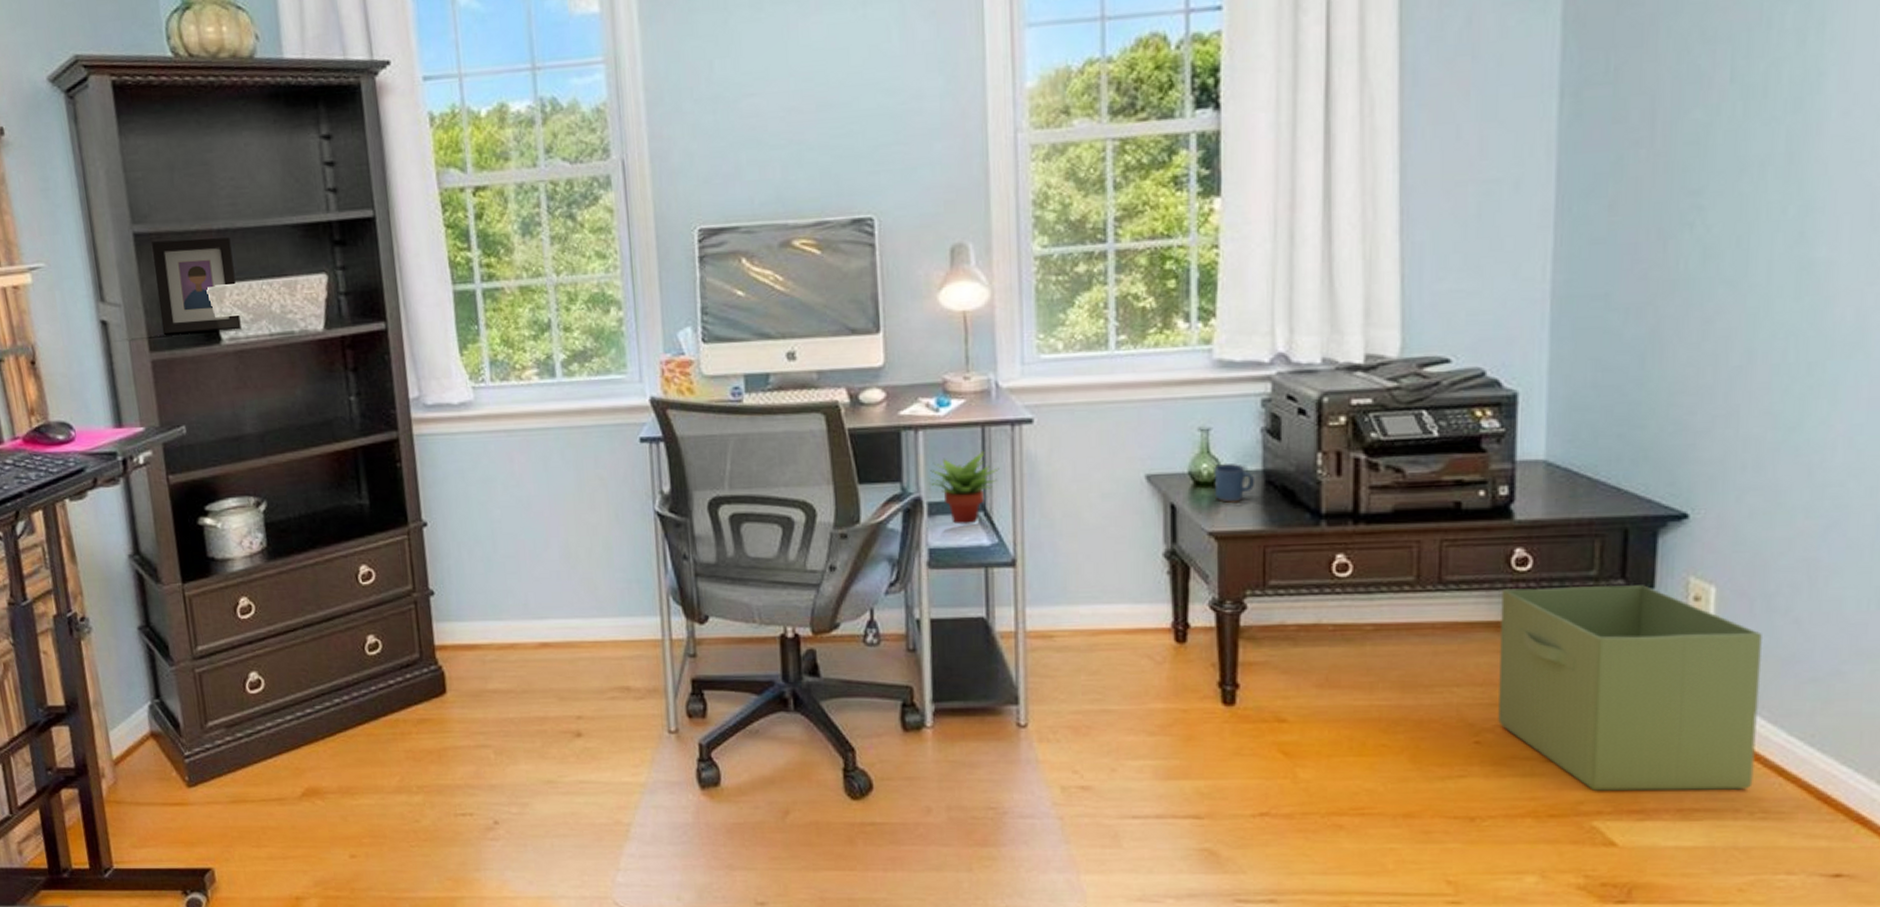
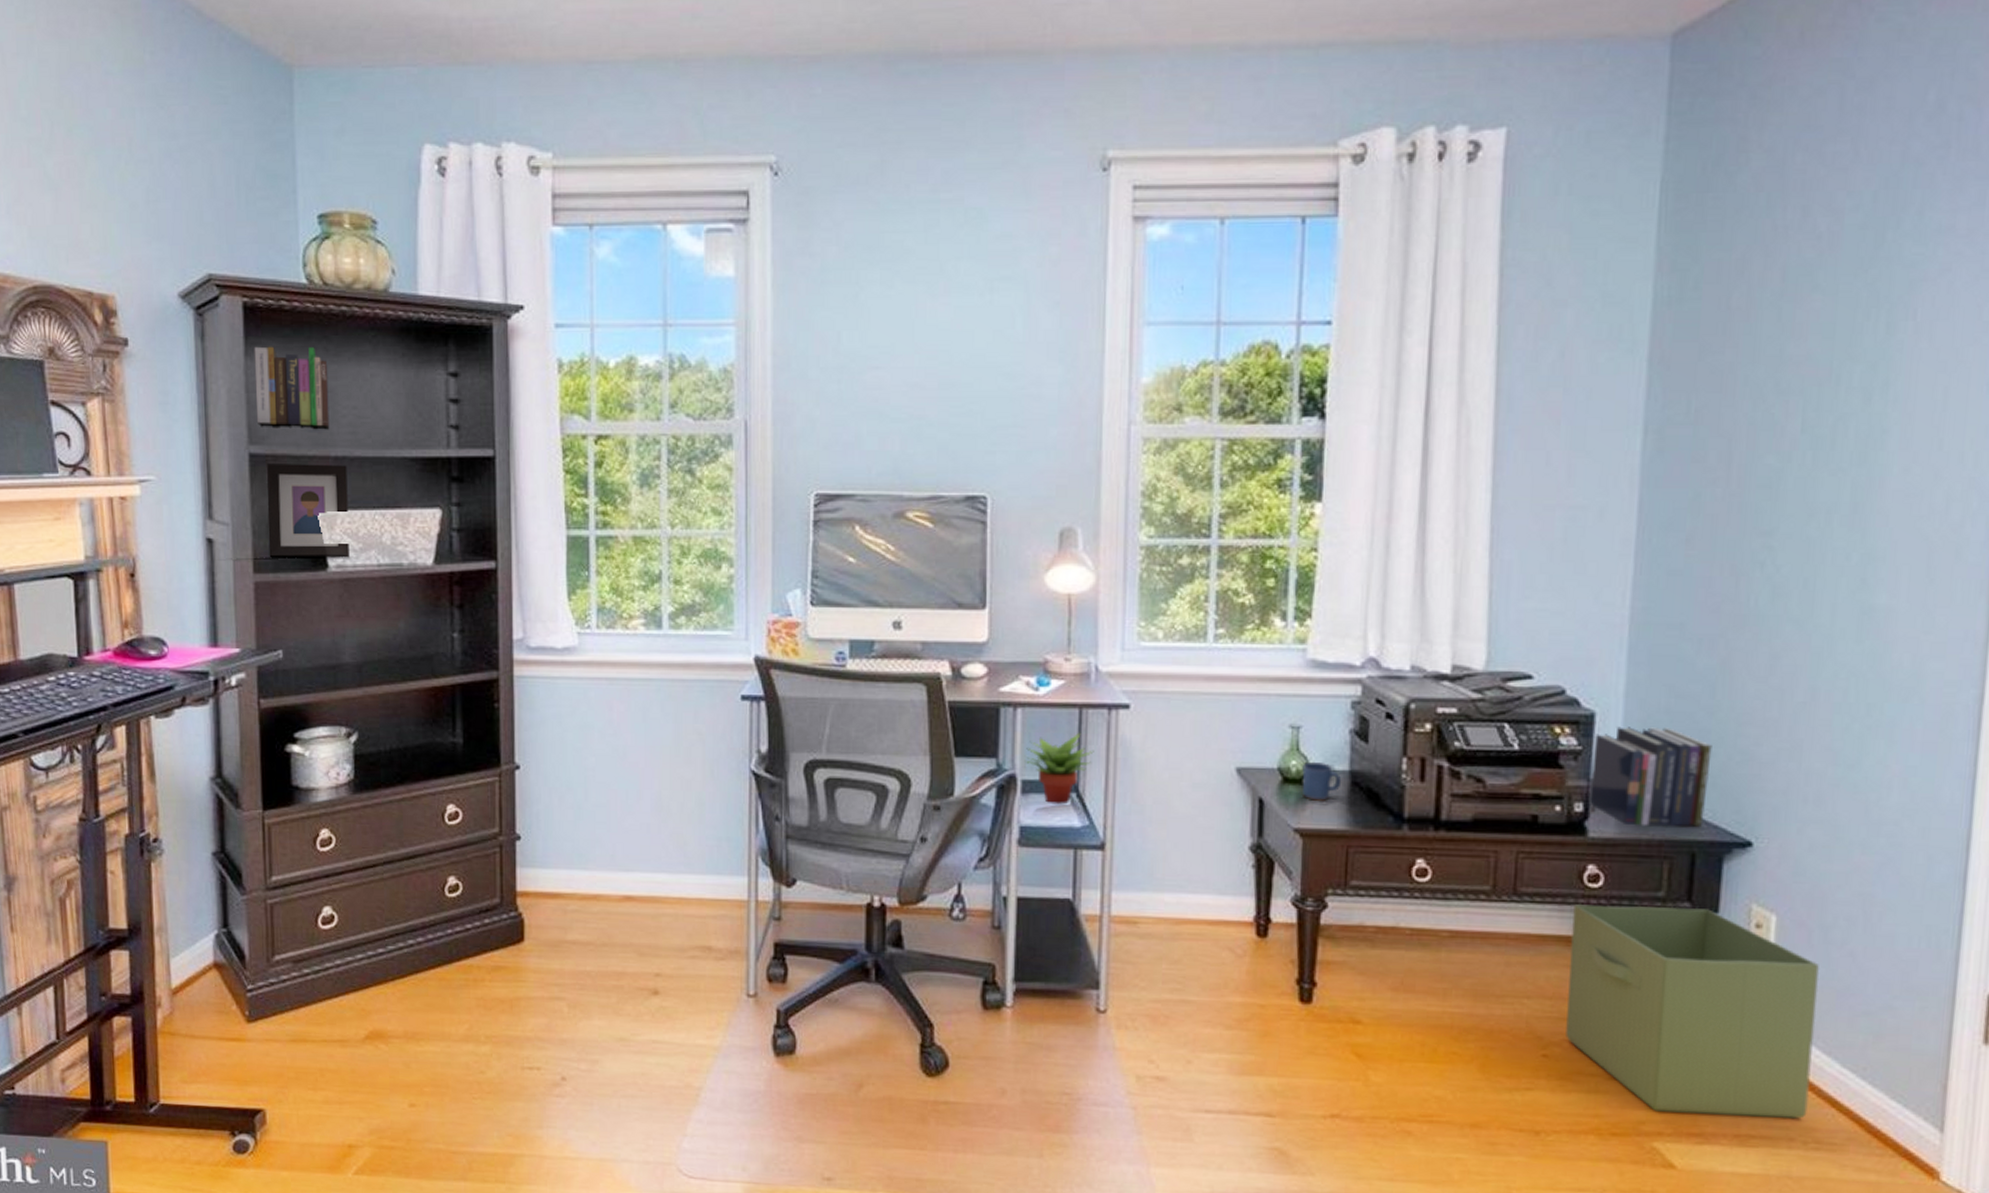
books: none [127,121,210,206] -> present [254,346,330,430]
books: none [1513,402,1643,506] -> present [1588,726,1712,827]

